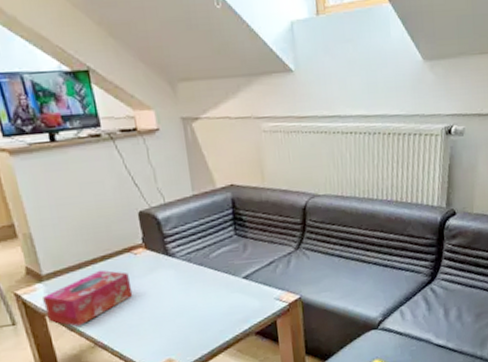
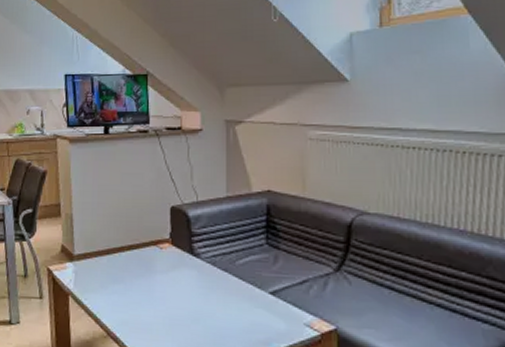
tissue box: present [43,270,133,327] -> none [70,259,152,312]

